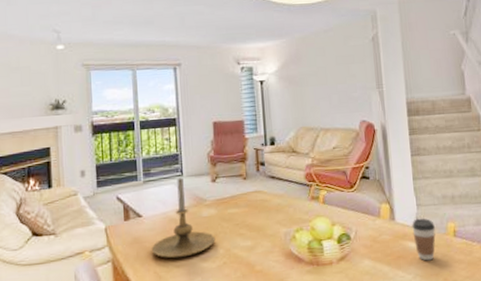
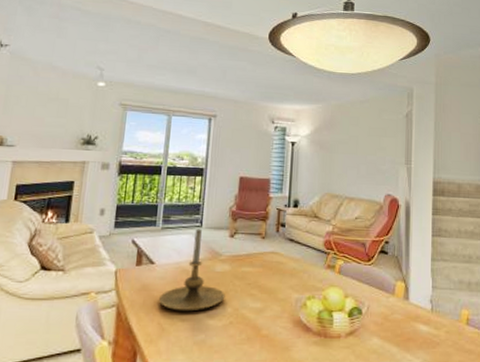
coffee cup: present [412,218,436,261] -> none [425,301,449,347]

